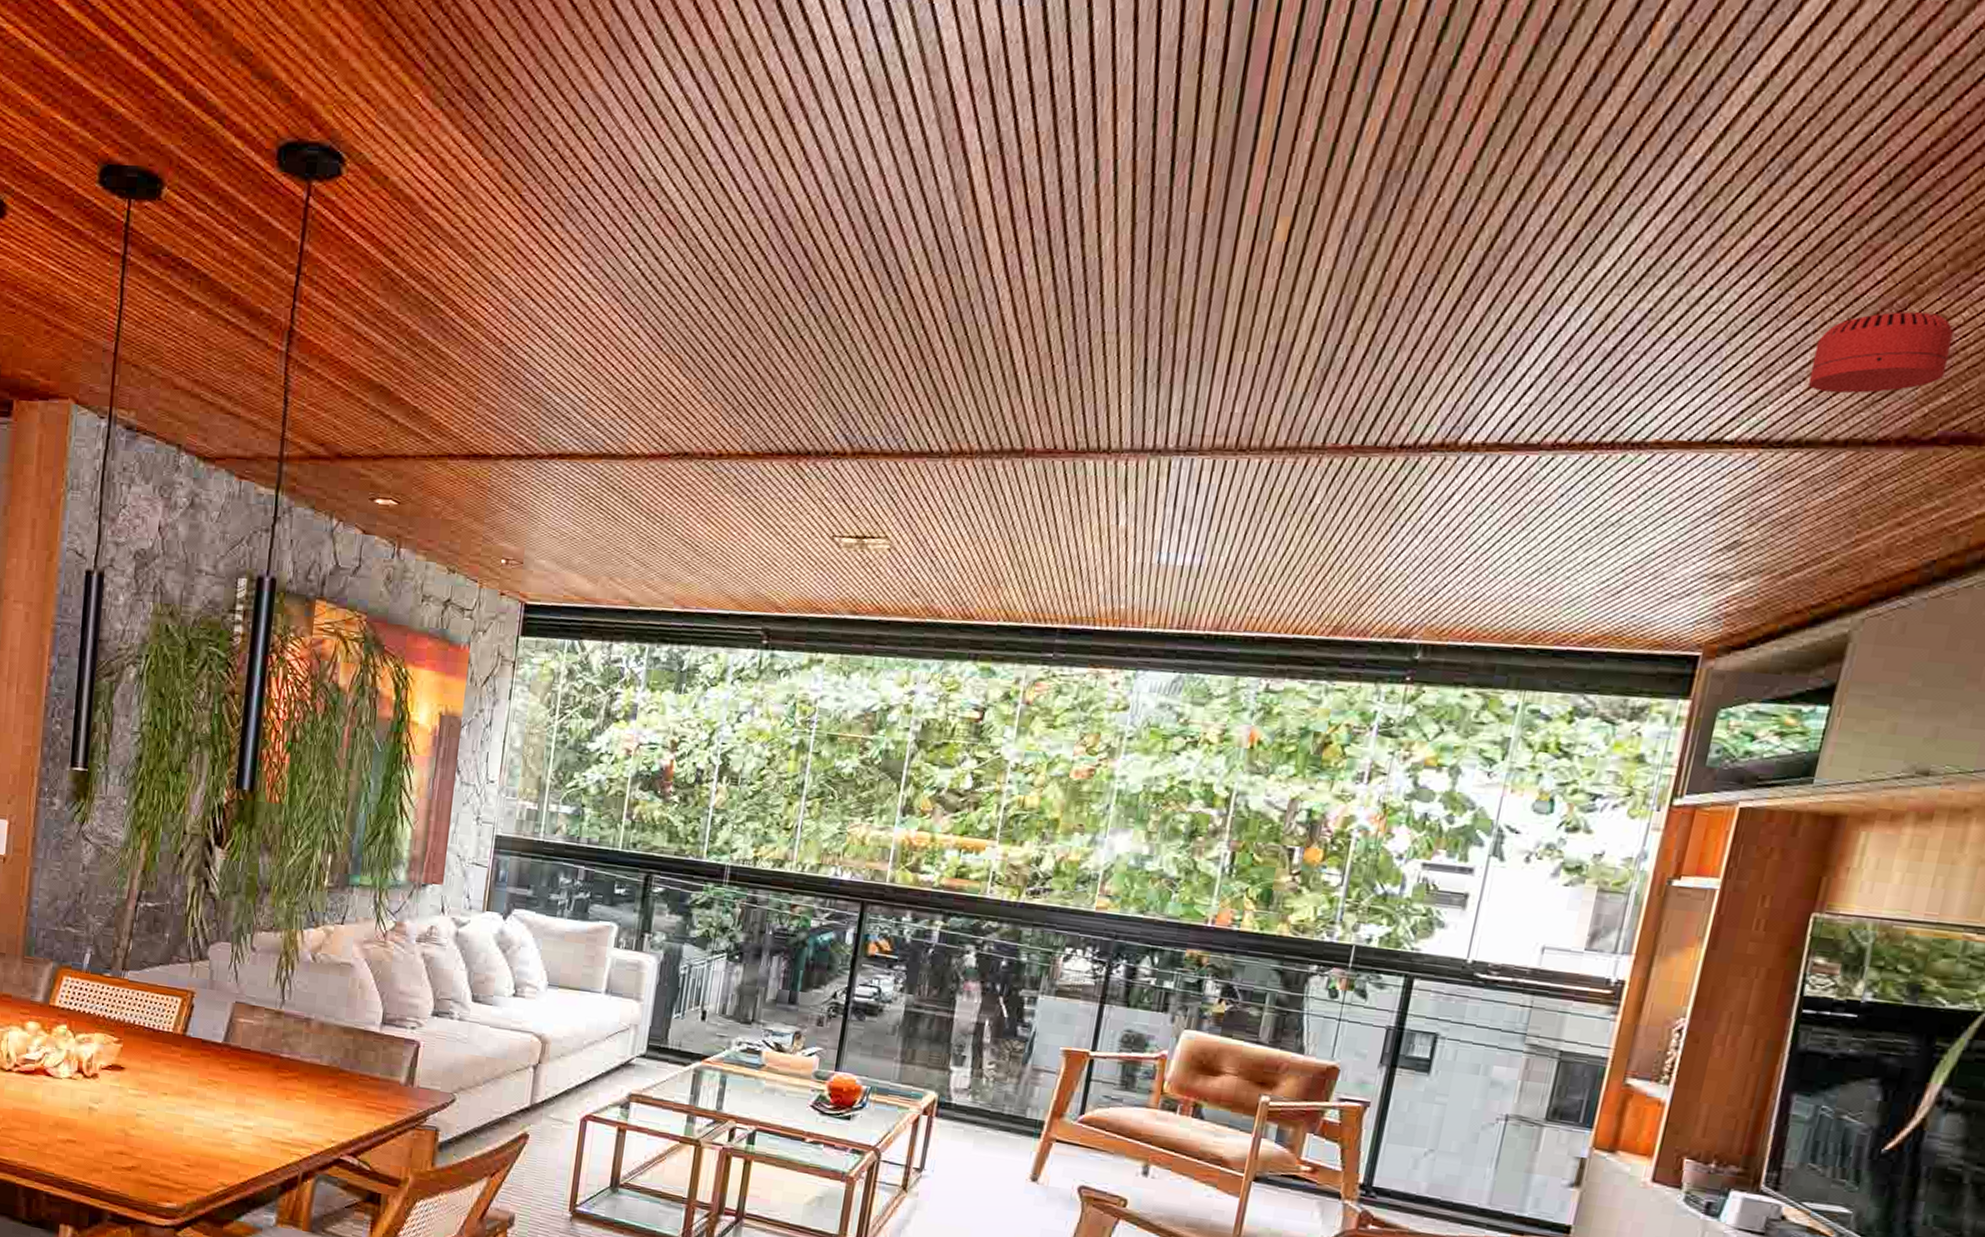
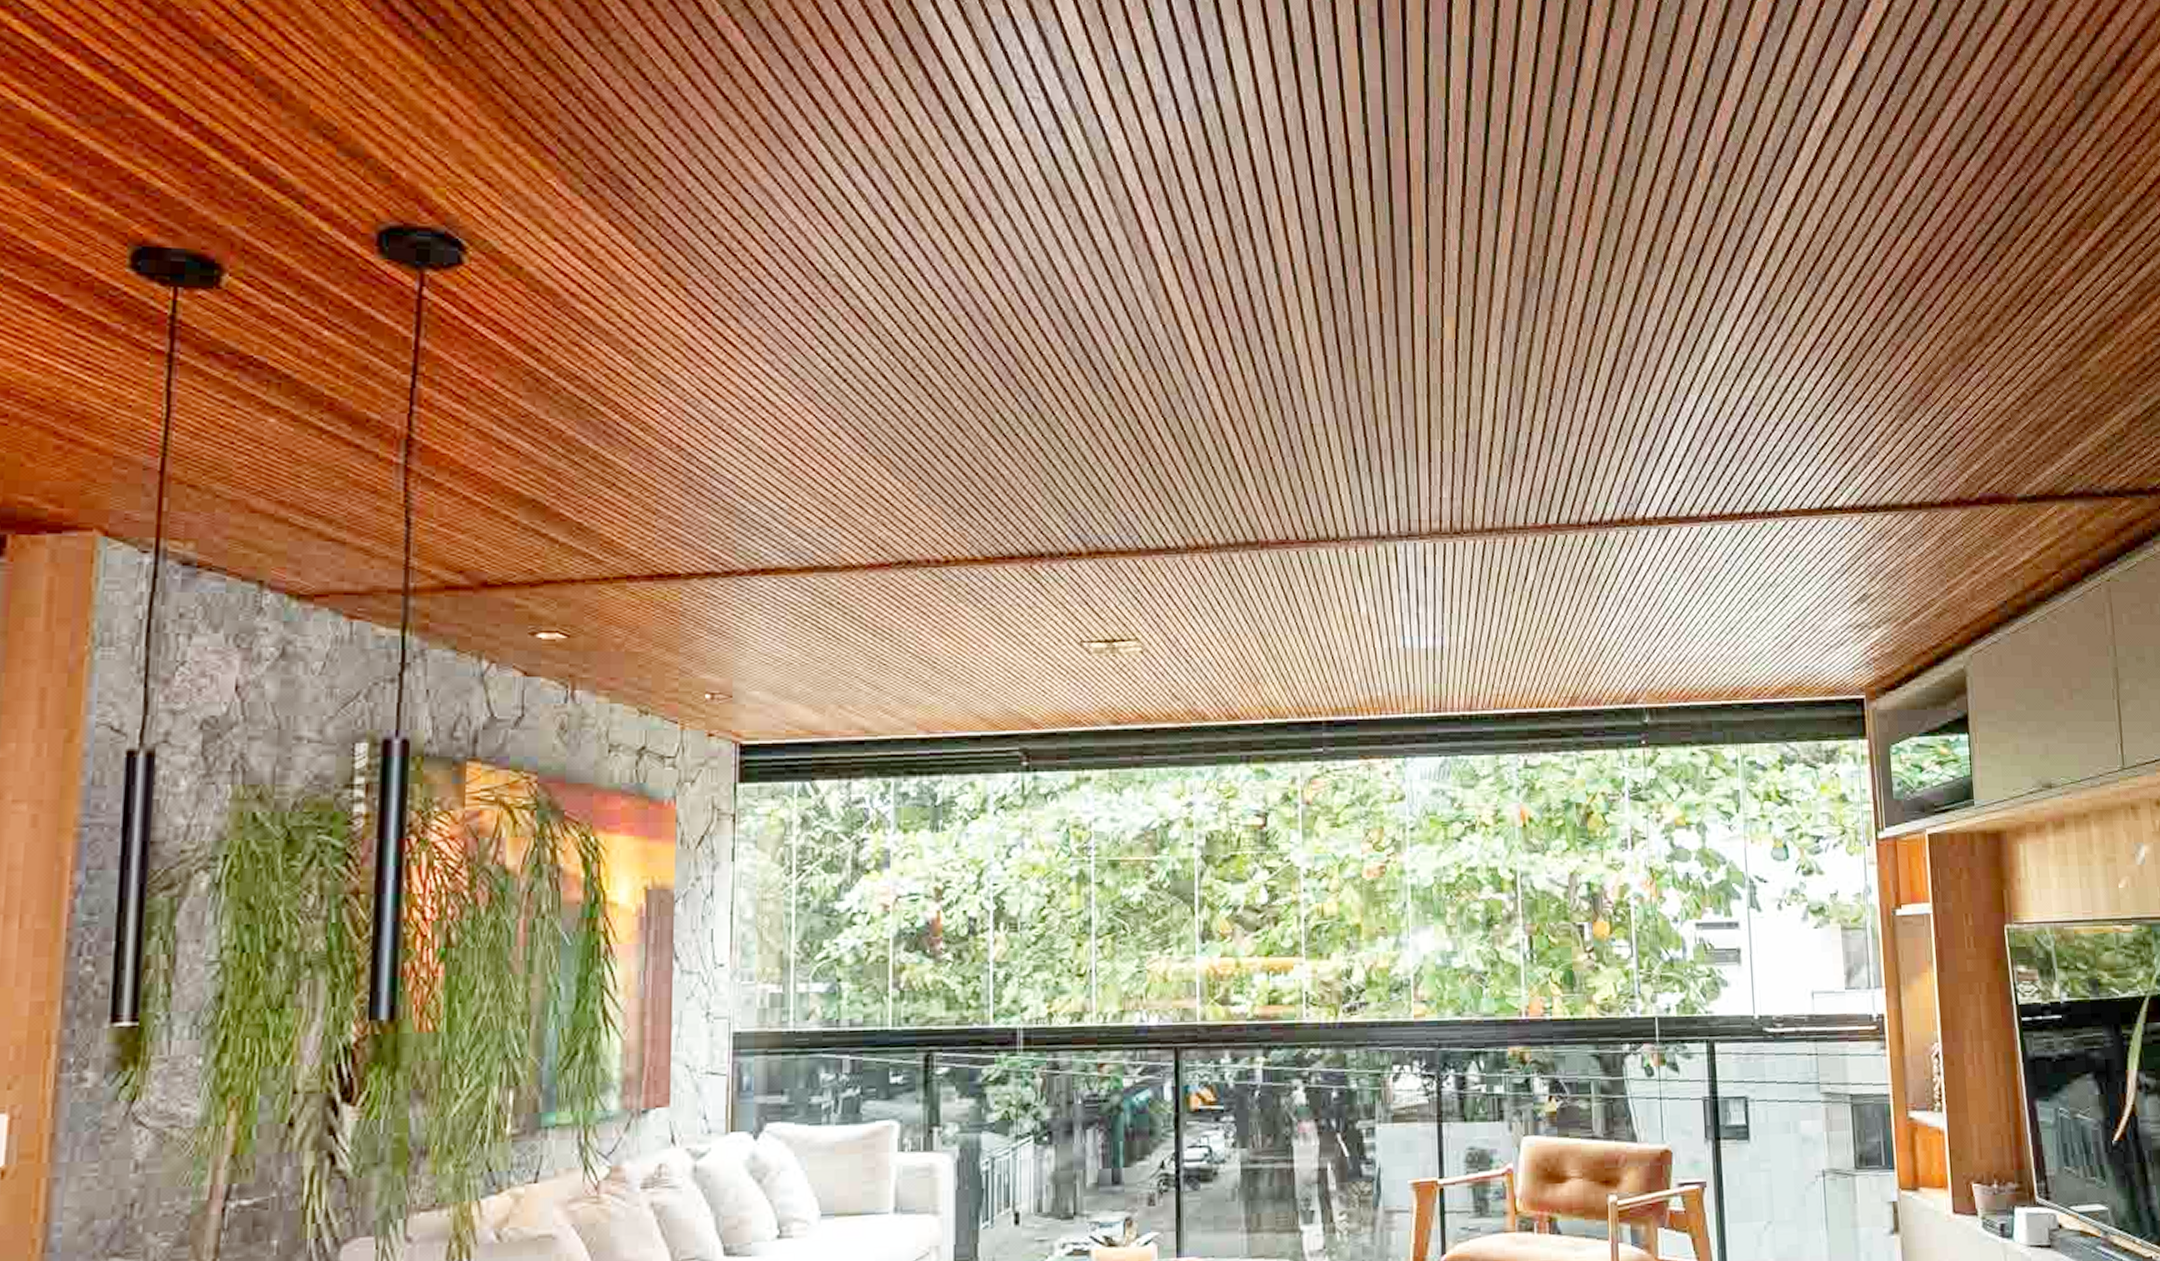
smoke detector: present [1807,312,1954,394] -> none [1878,396,1971,464]

